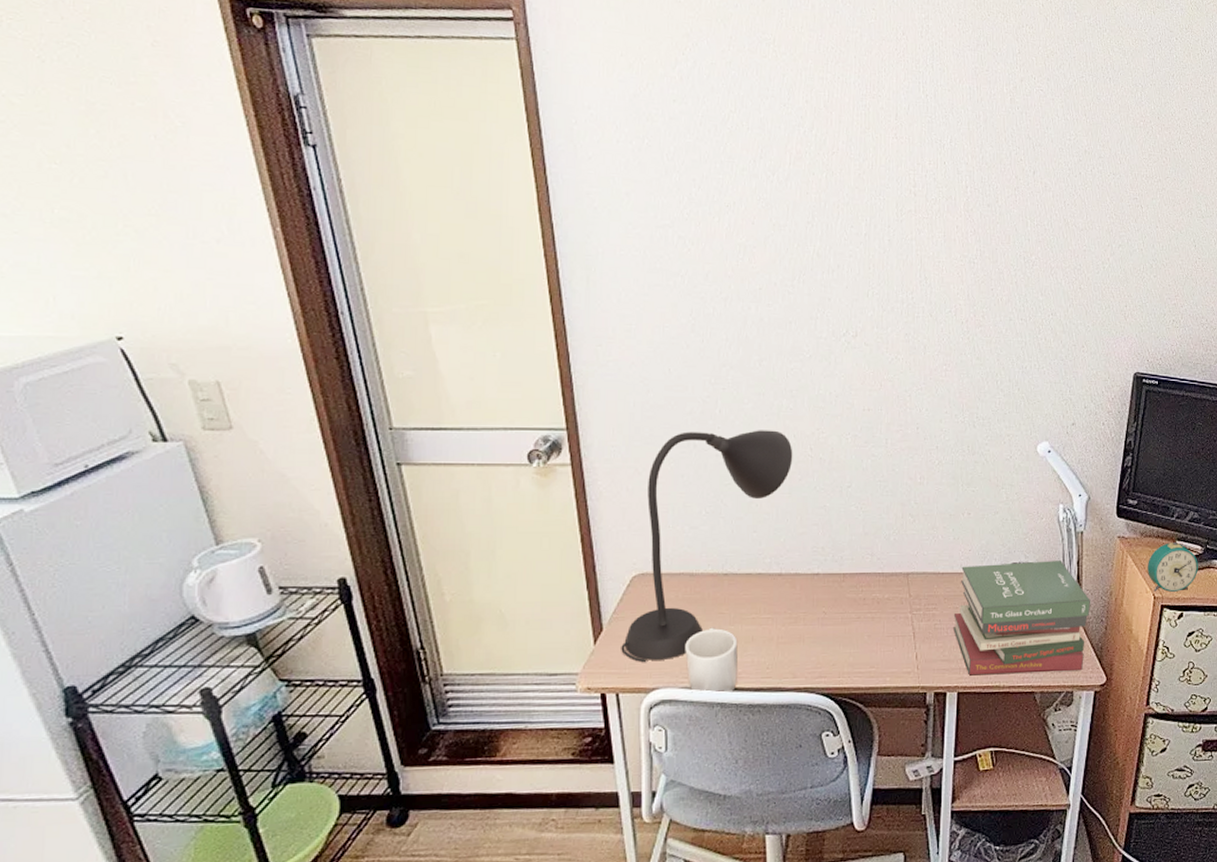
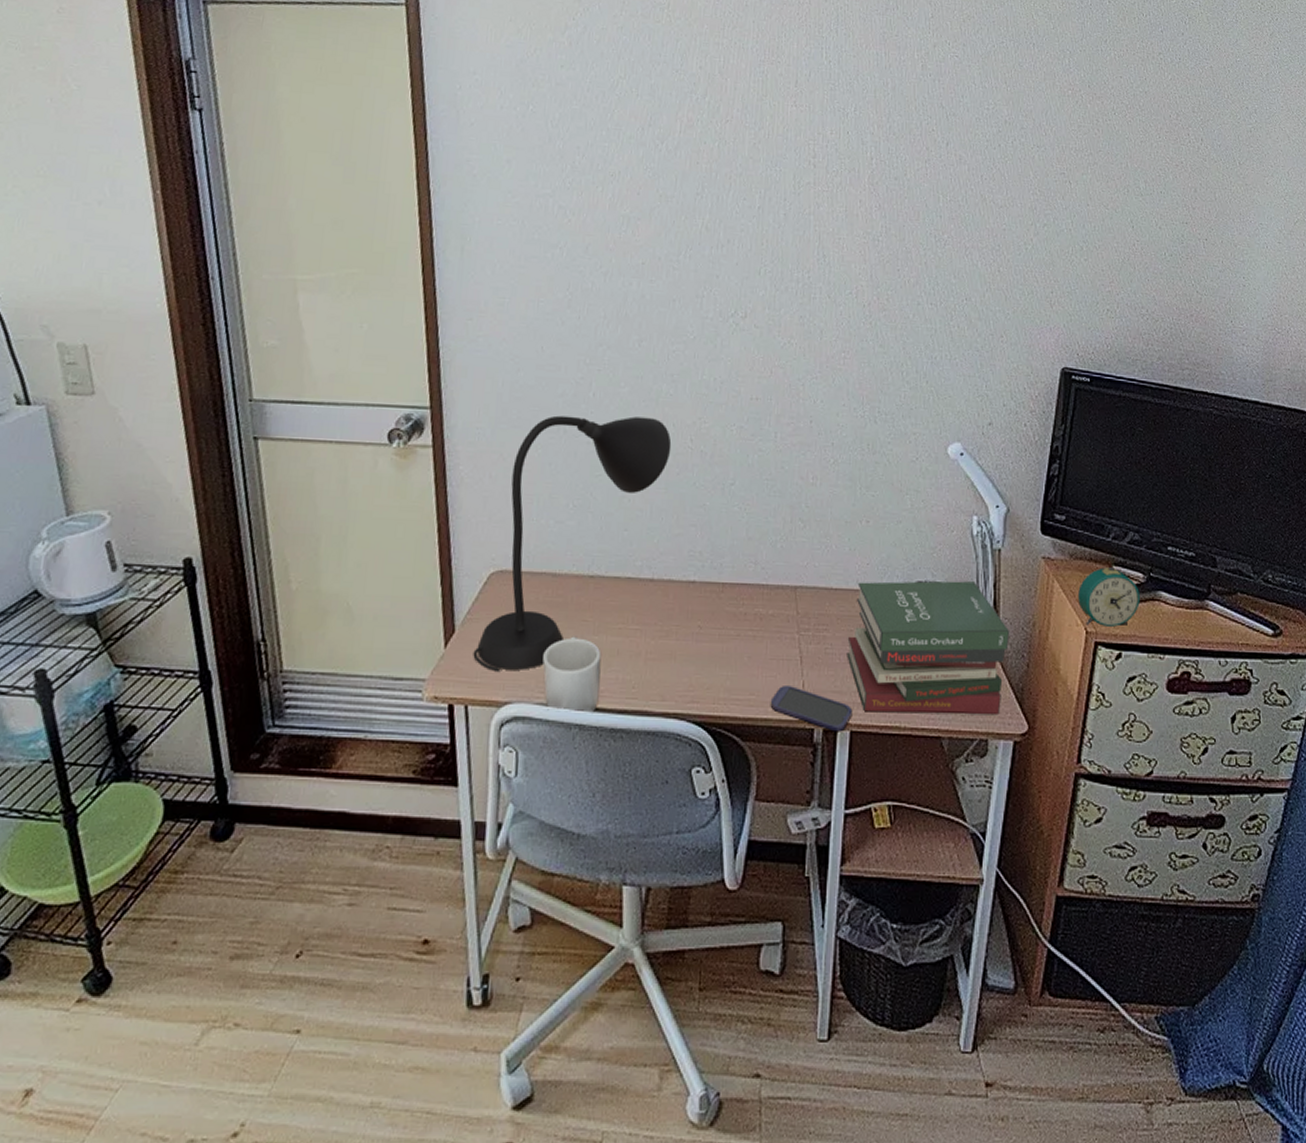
mobile phone: none [889,658,959,694] -> present [771,686,853,732]

